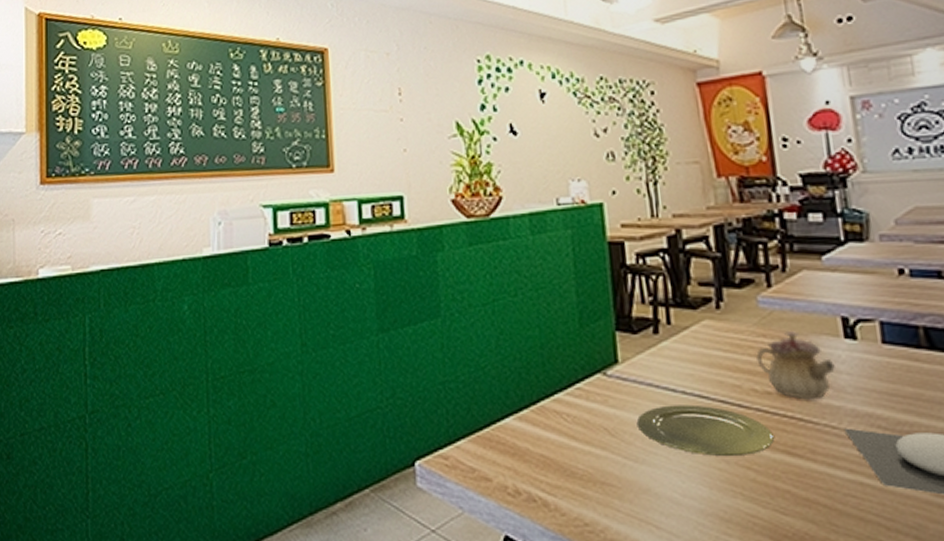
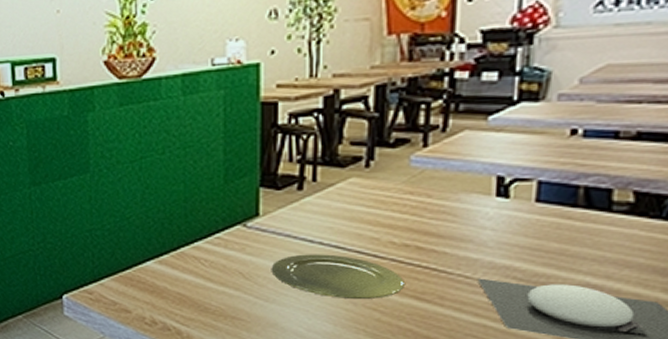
teapot: present [756,330,835,400] -> none [400,188,480,252]

